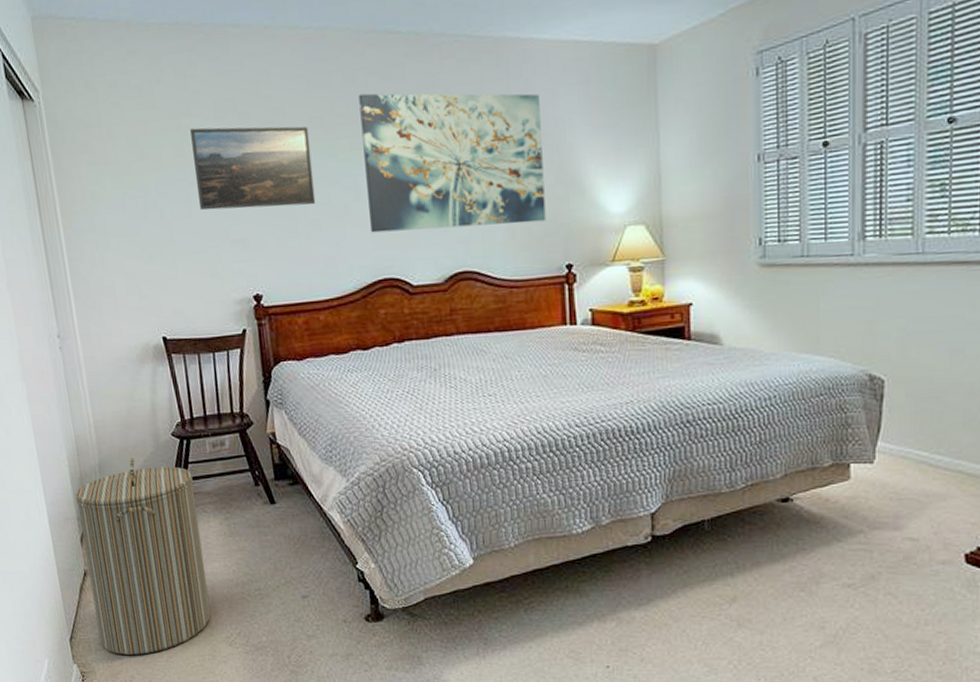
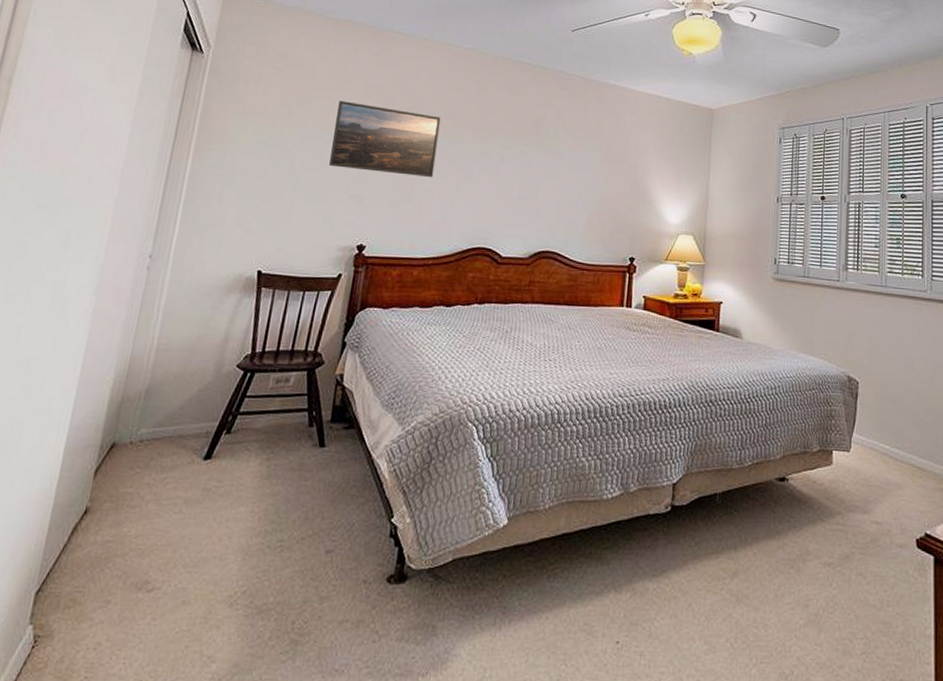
laundry hamper: present [75,458,211,655] -> none [73,386,246,615]
wall art: present [358,93,546,233] -> none [475,101,627,221]

